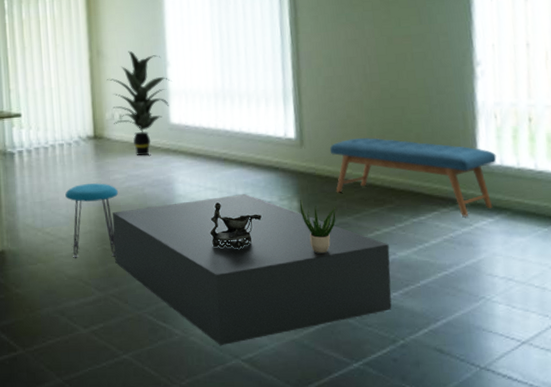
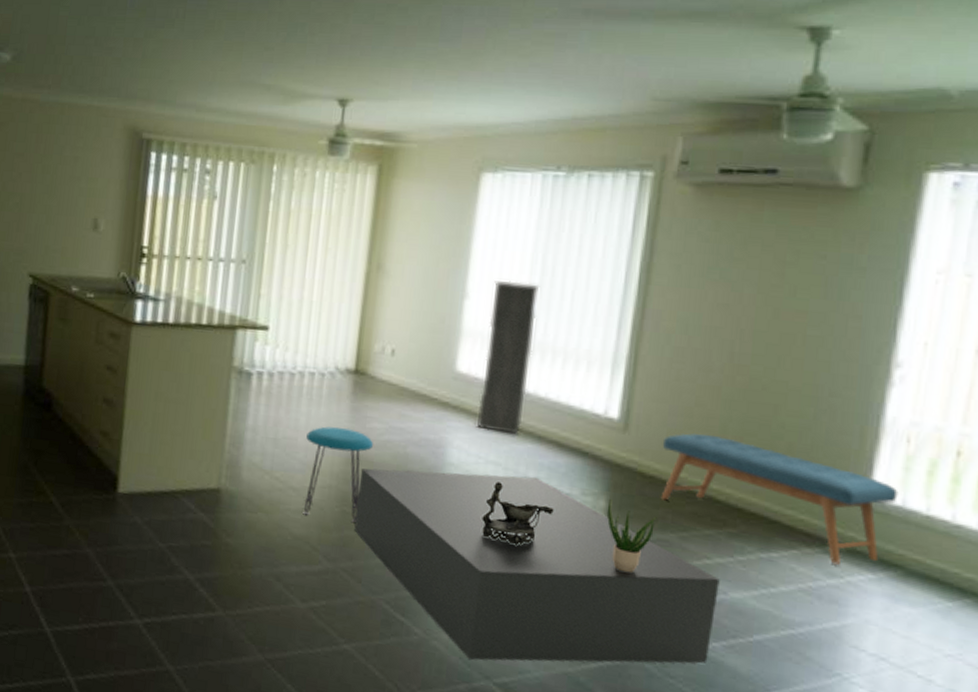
indoor plant: present [106,50,172,156] -> none [383,270,468,406]
storage cabinet: none [187,47,227,165] -> present [477,281,540,435]

